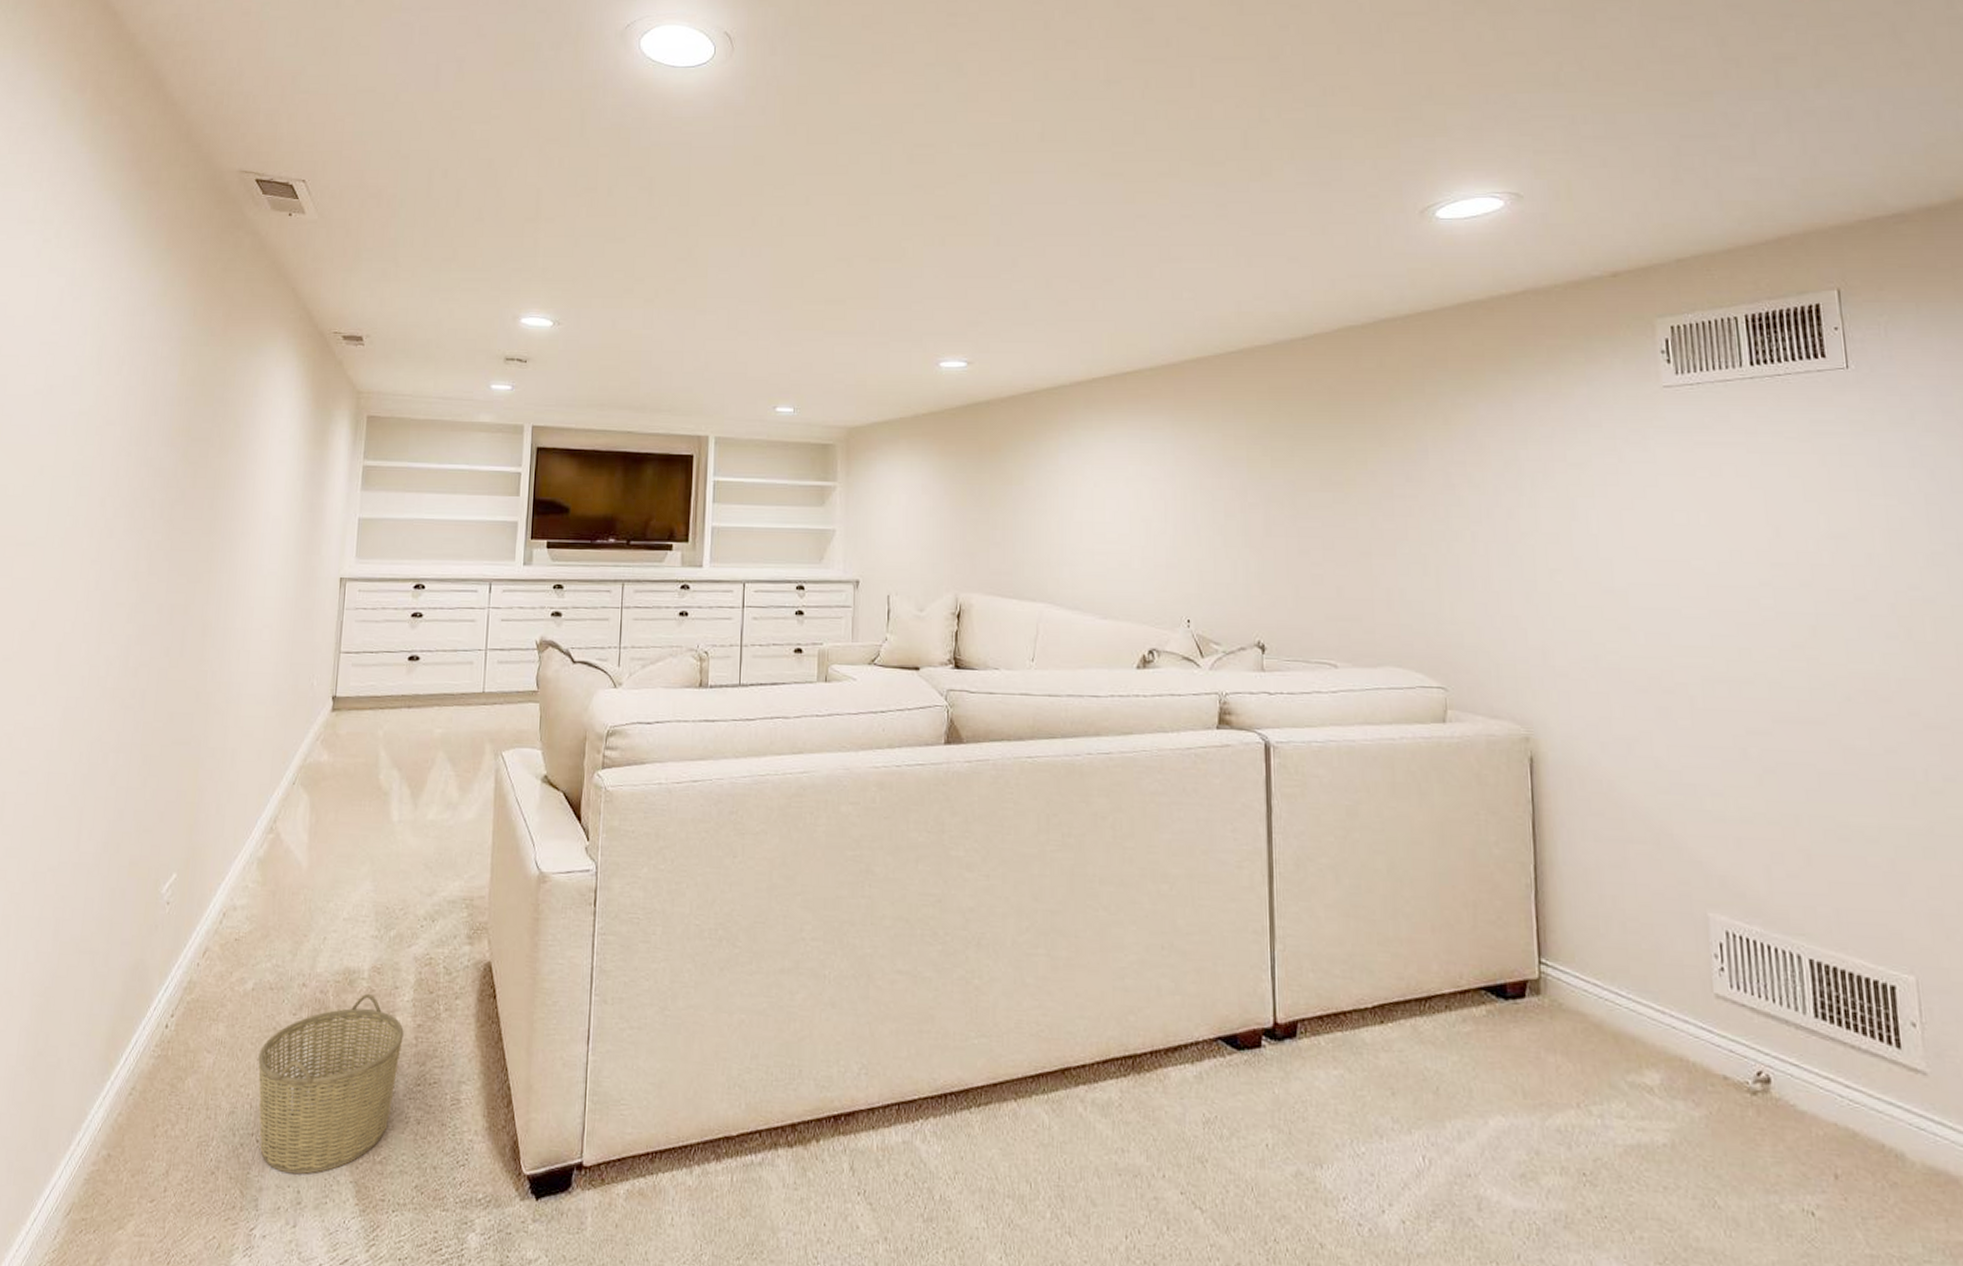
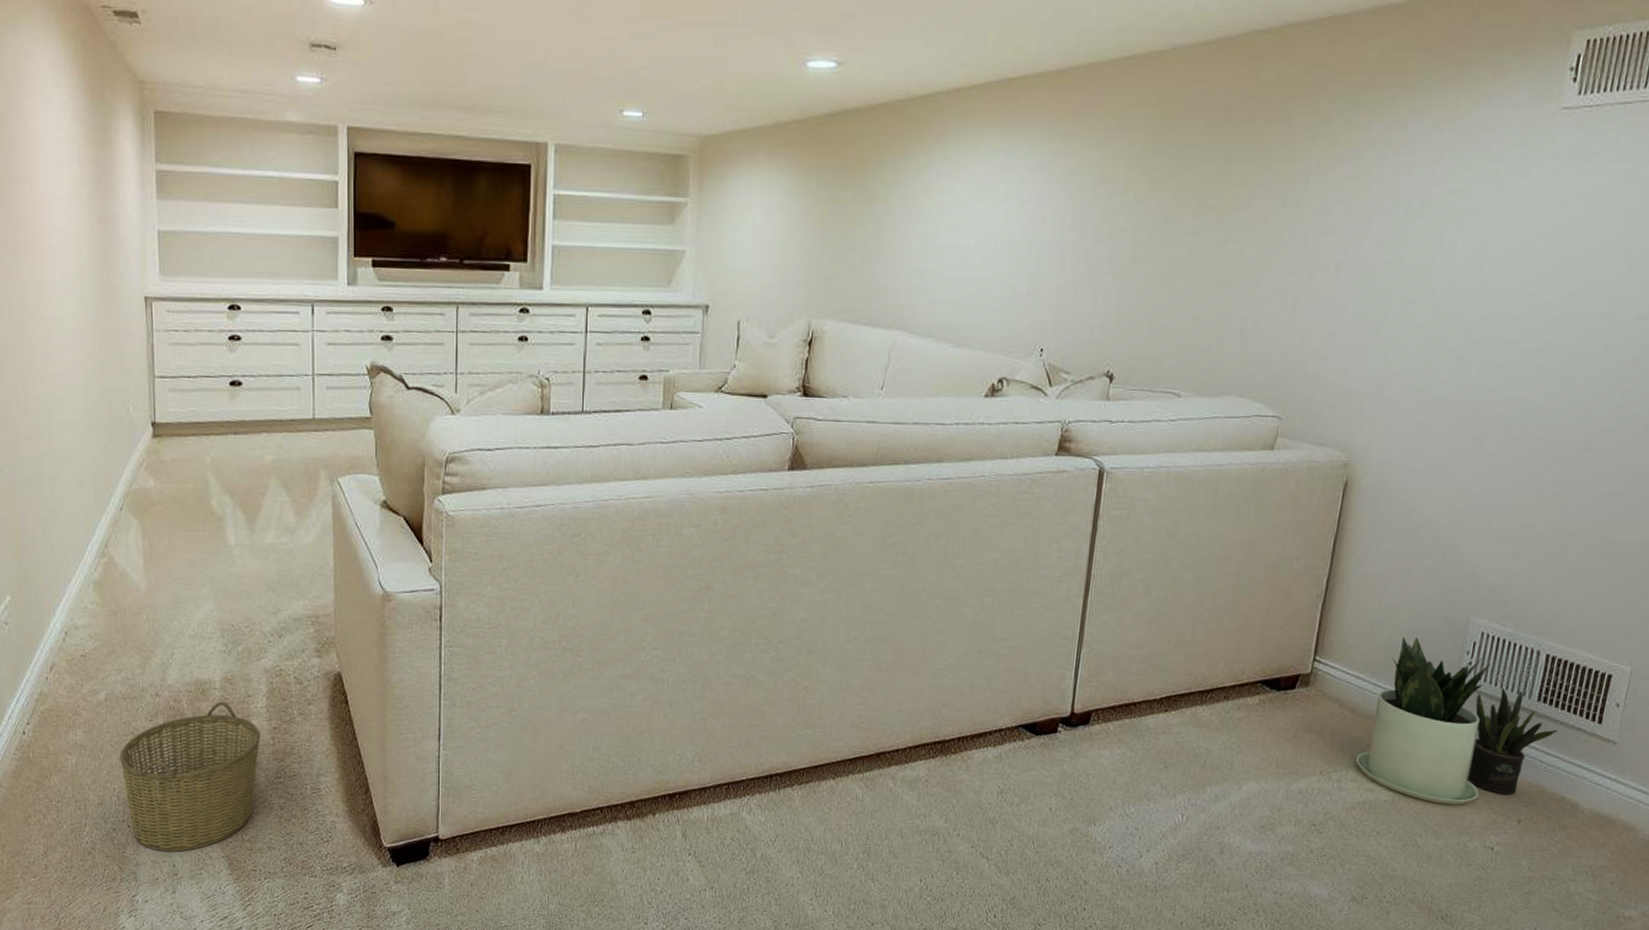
planter: none [1615,935,1777,1153] -> present [1355,636,1490,805]
potted plant: none [1740,1000,1850,1140] -> present [1468,687,1558,795]

